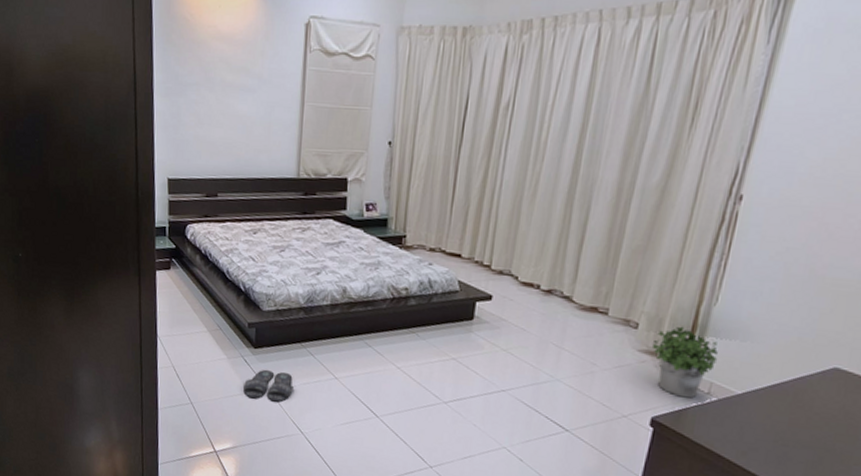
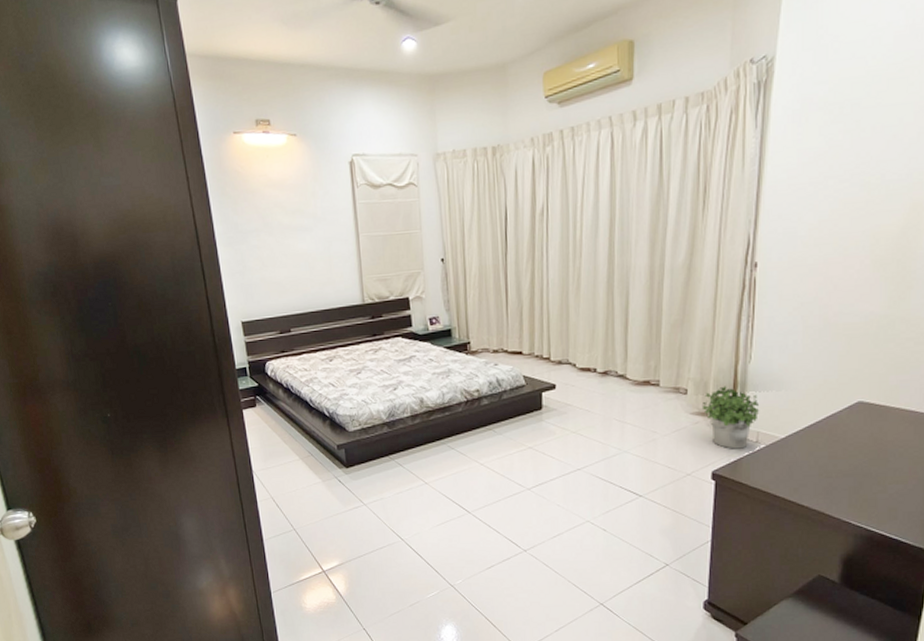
slippers: present [243,369,295,402] -> none [341,485,389,515]

